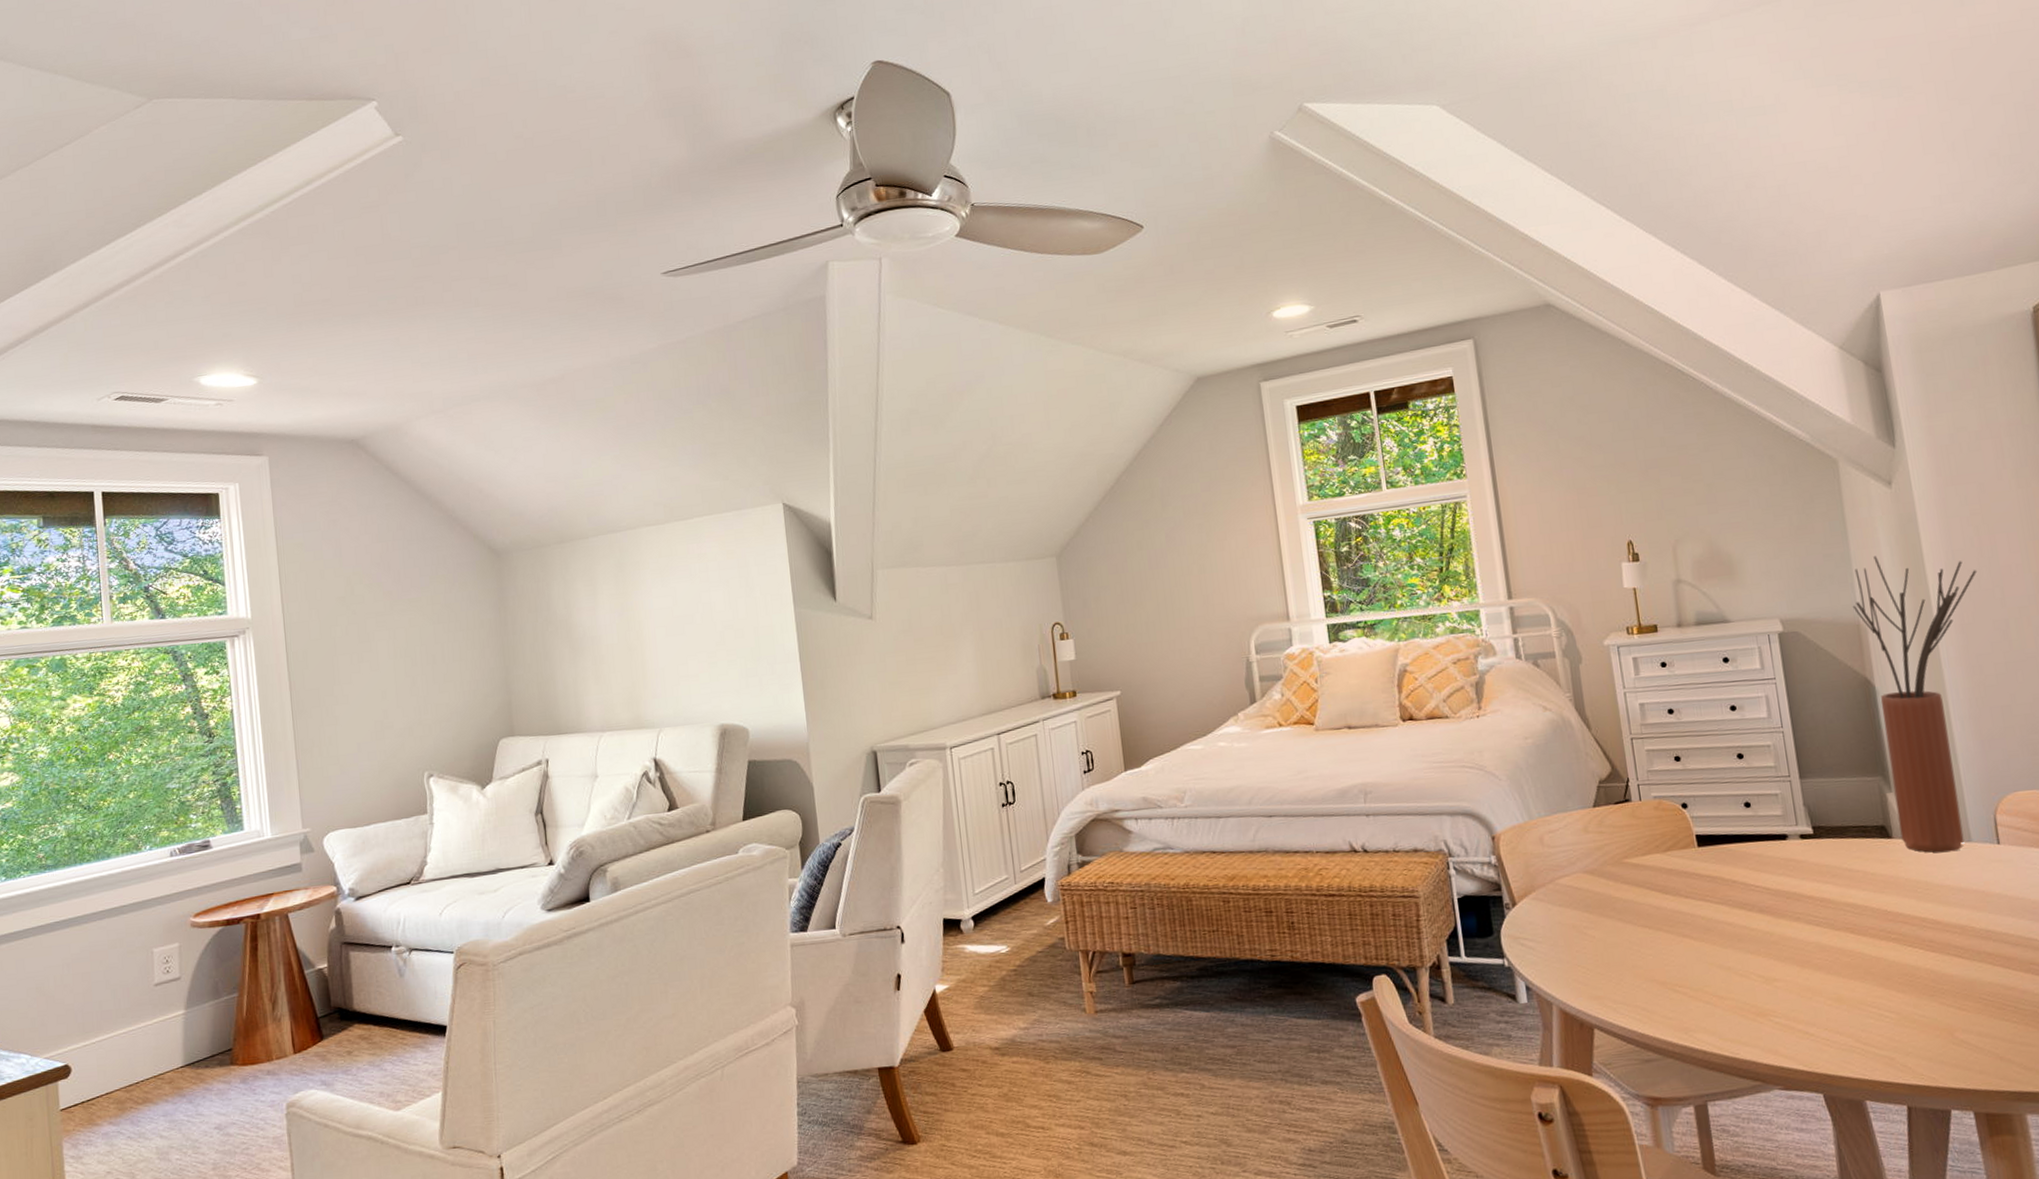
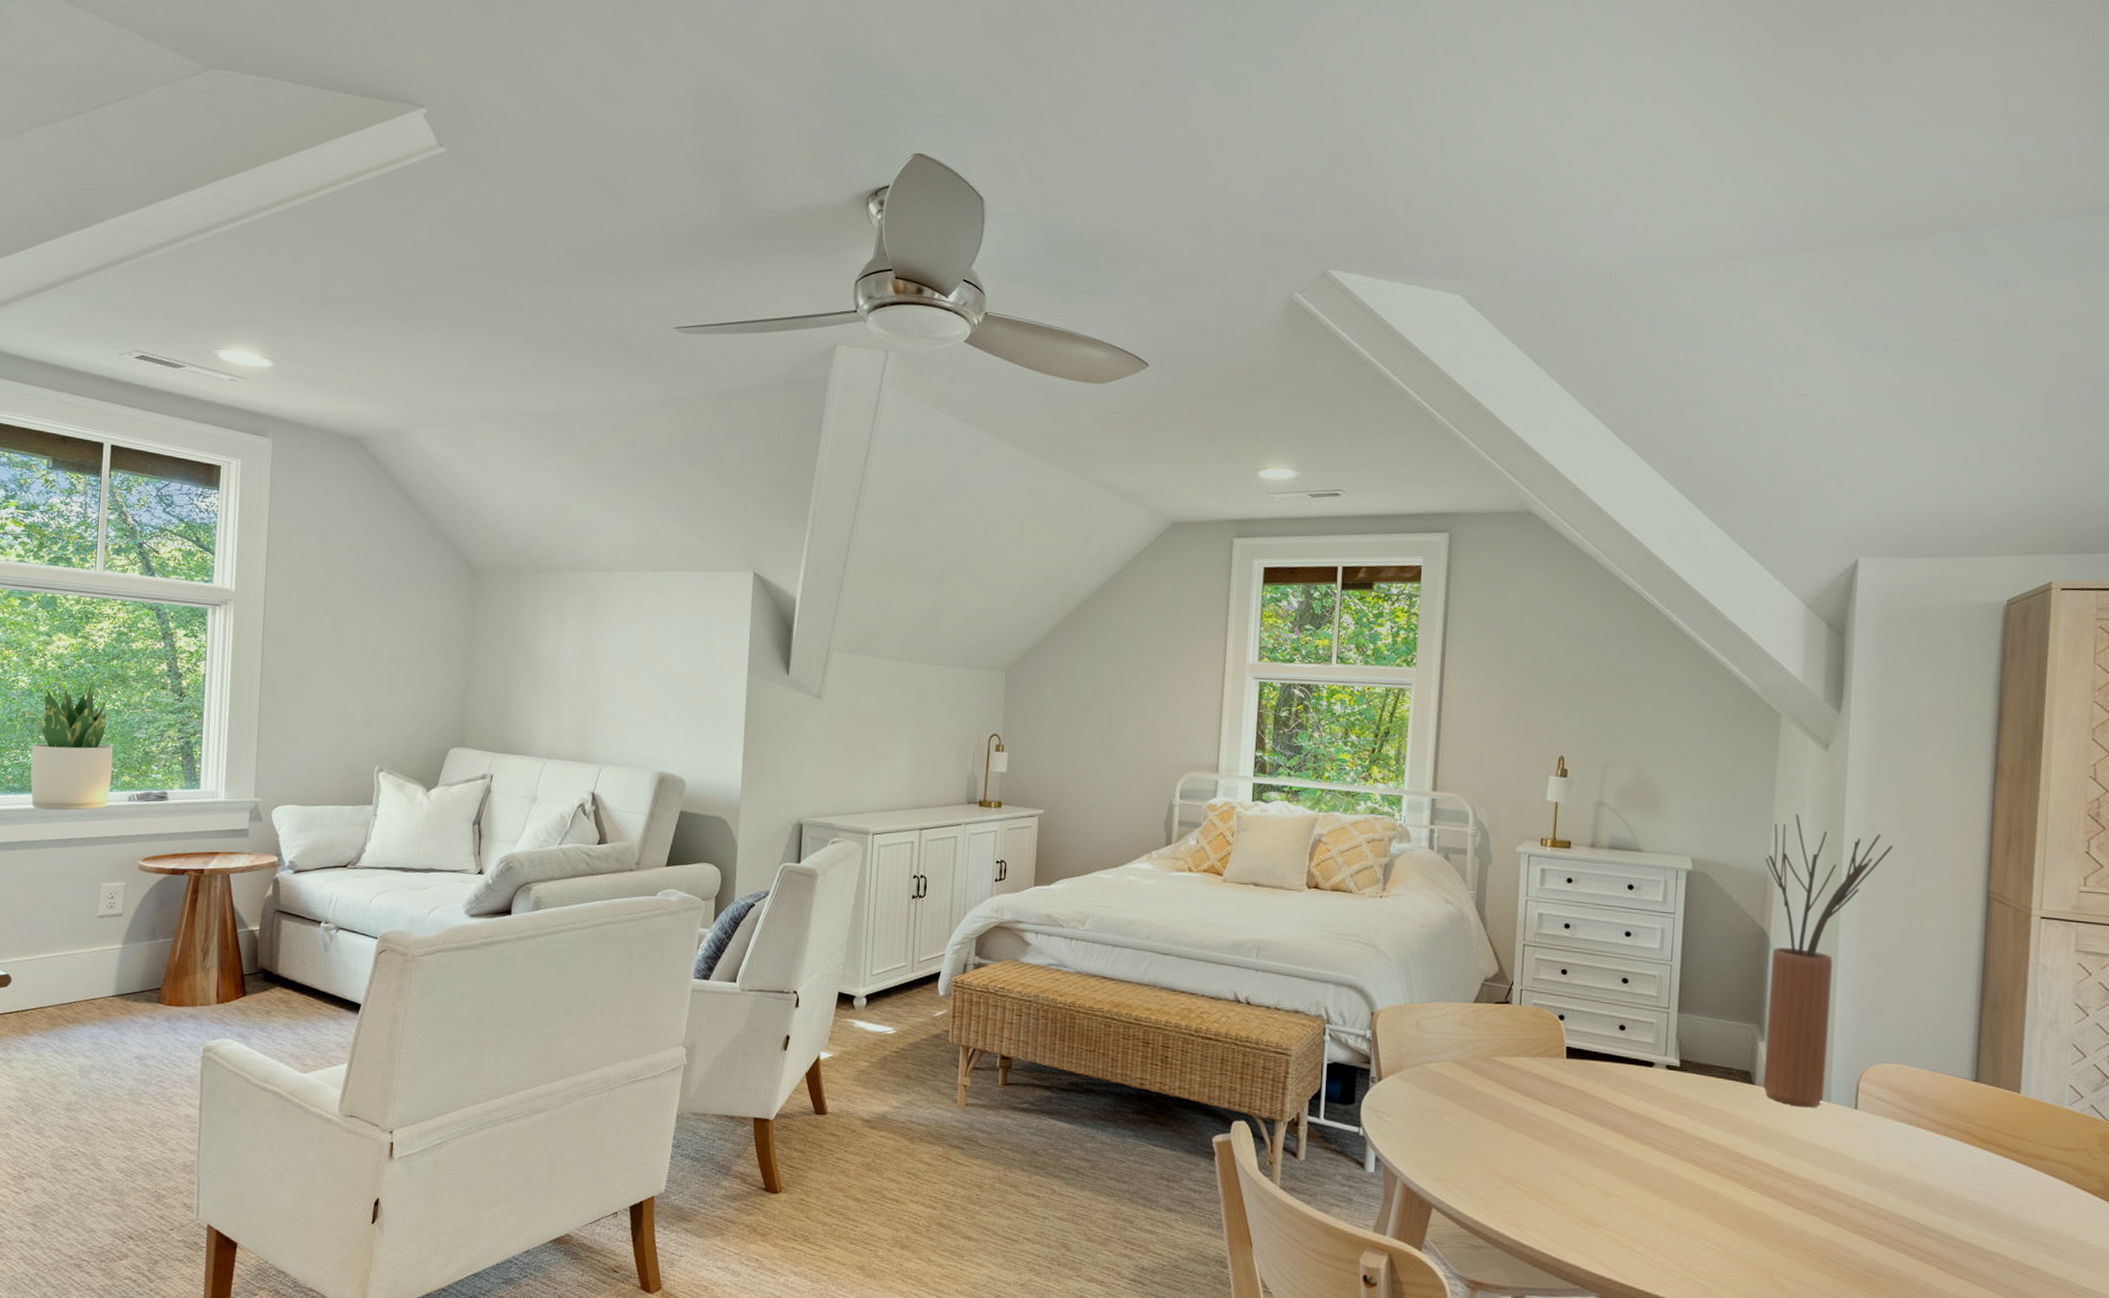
planter: none [51,739,150,883] -> present [28,683,117,810]

